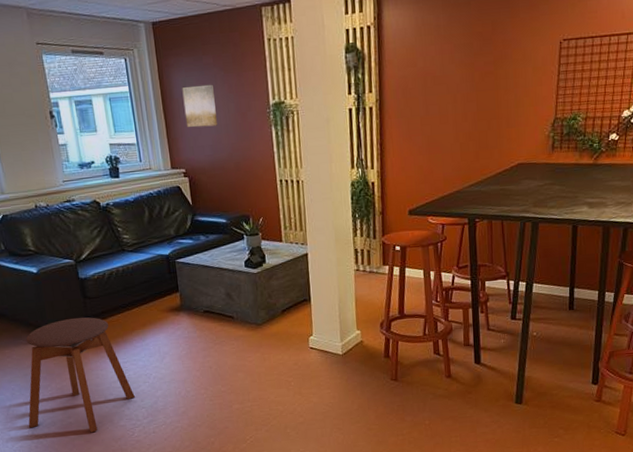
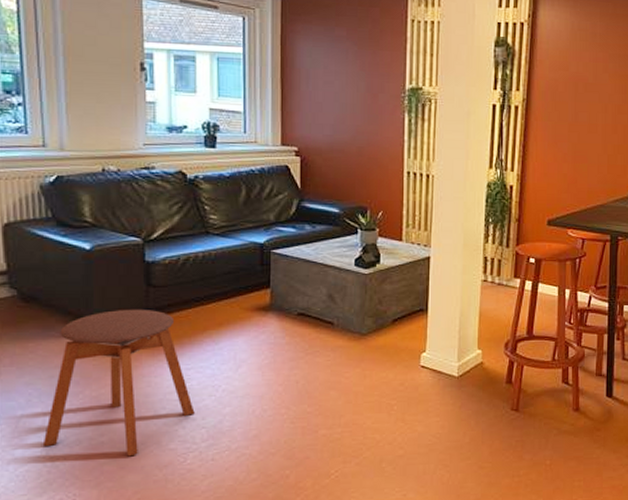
wall art: present [182,84,217,128] -> none [306,57,343,104]

